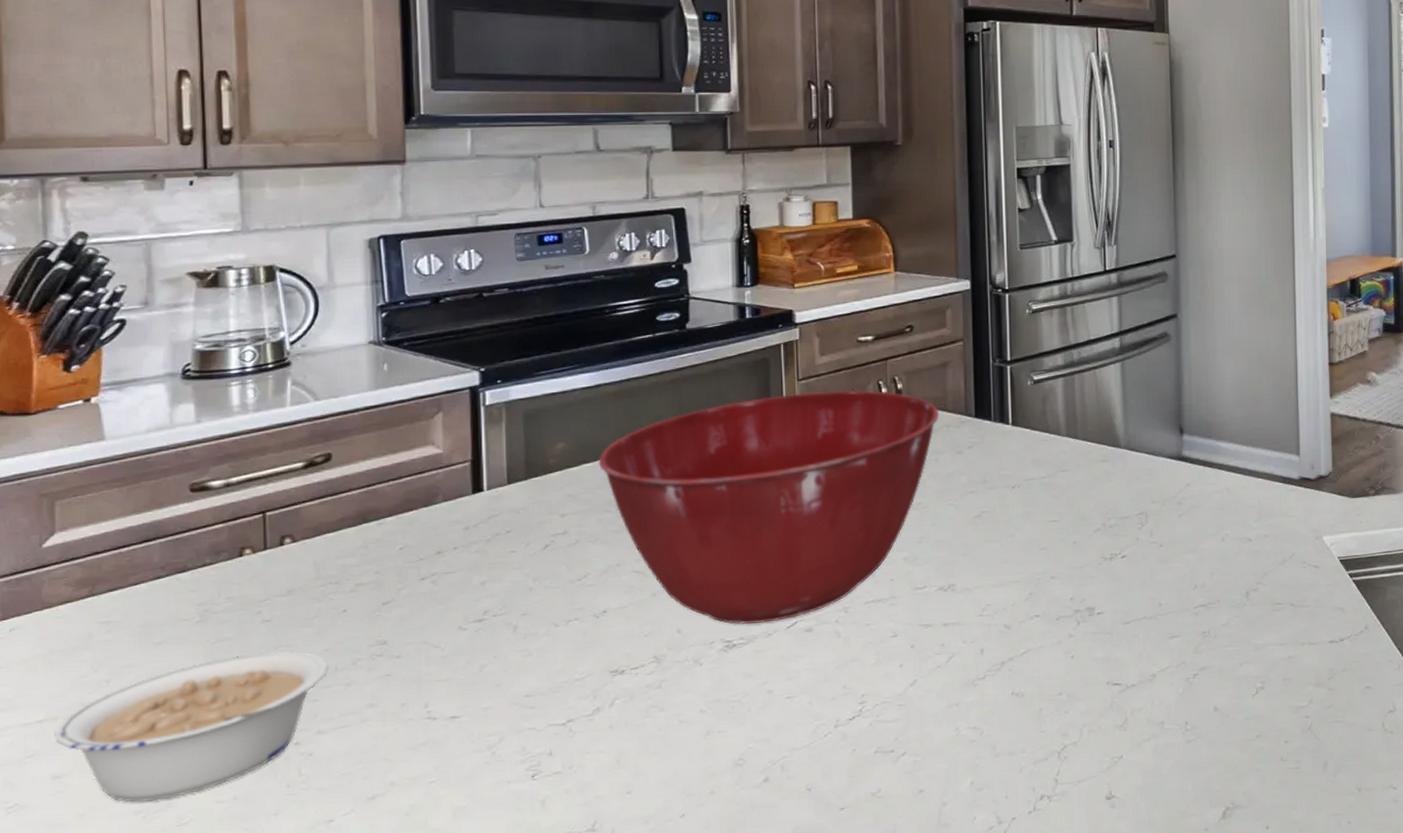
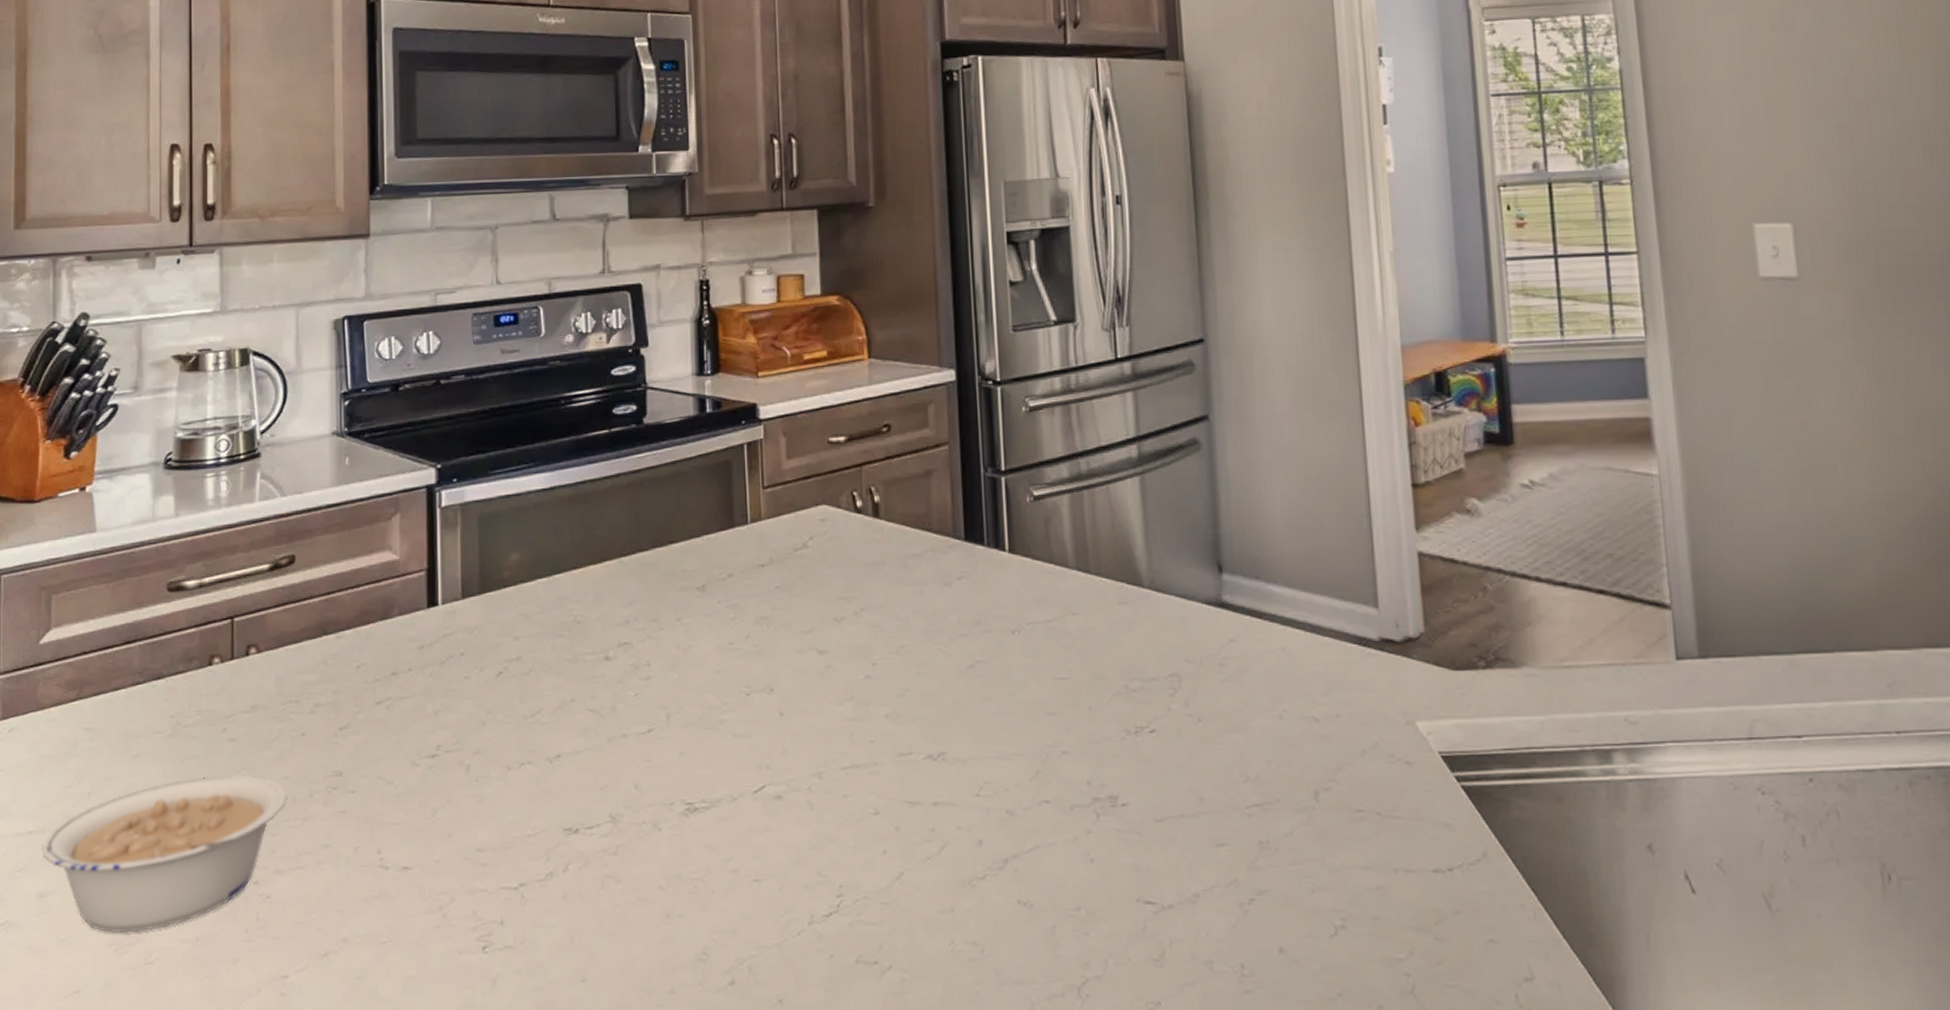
mixing bowl: present [598,390,939,624] -> none [552,501,923,785]

